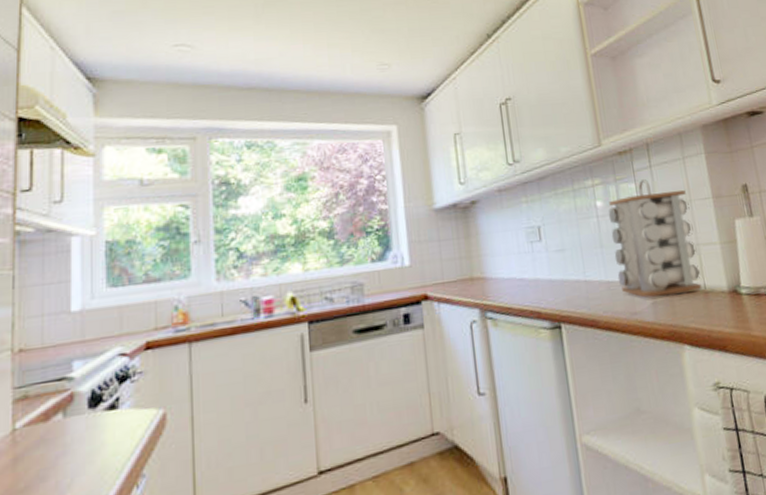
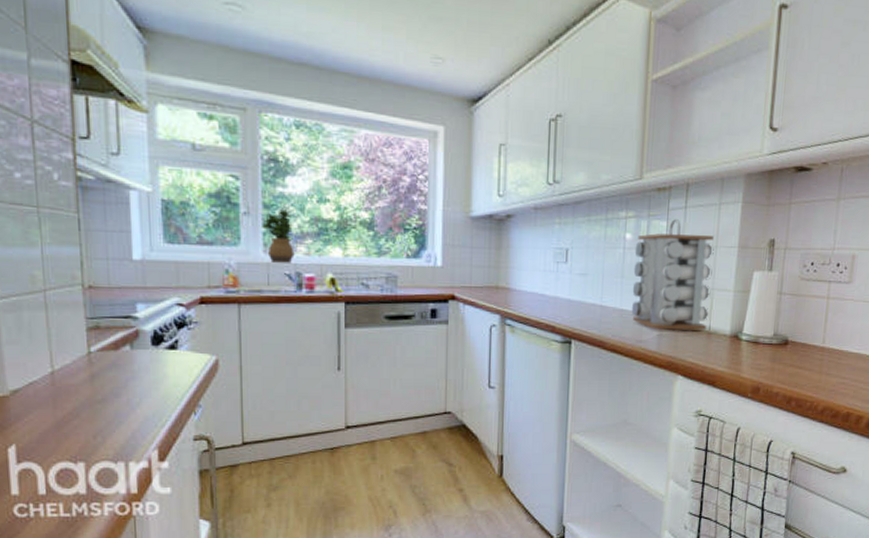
potted plant: none [214,231,250,292] -> present [262,209,295,264]

